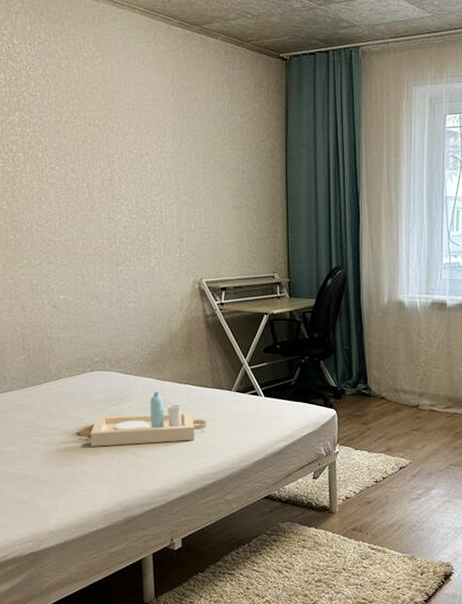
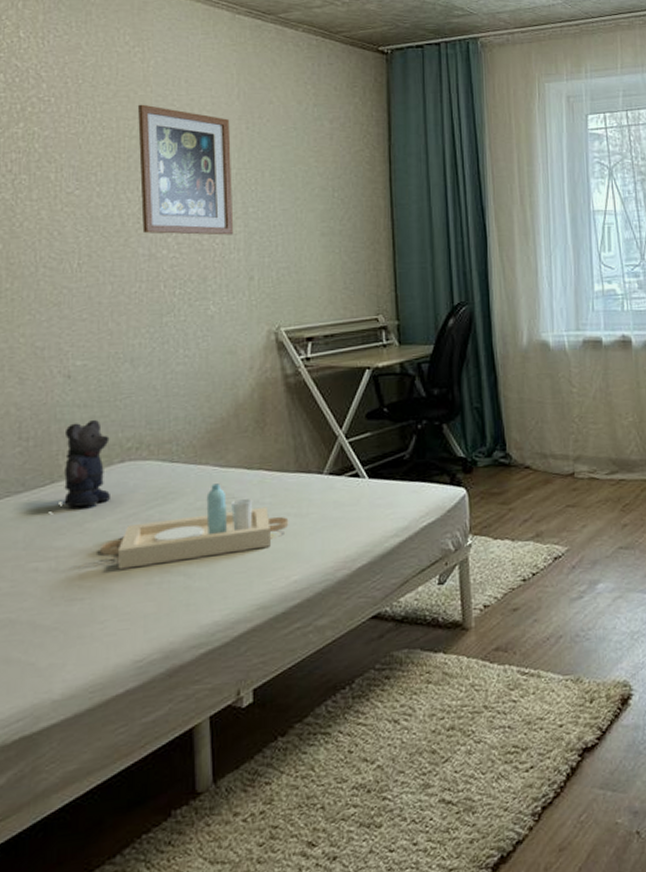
bear: none [53,339,86,401] -> present [62,419,112,507]
wall art: none [98,99,169,205] -> present [137,104,234,236]

